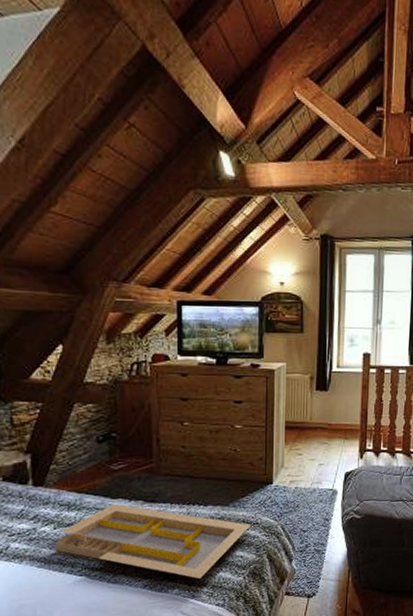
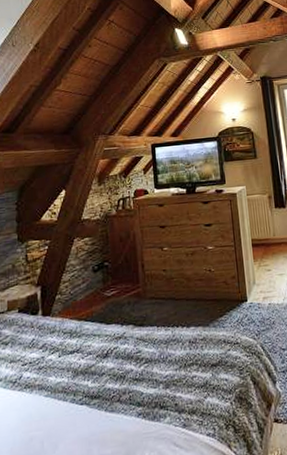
serving tray: present [54,503,250,580] -> none [59,329,232,406]

